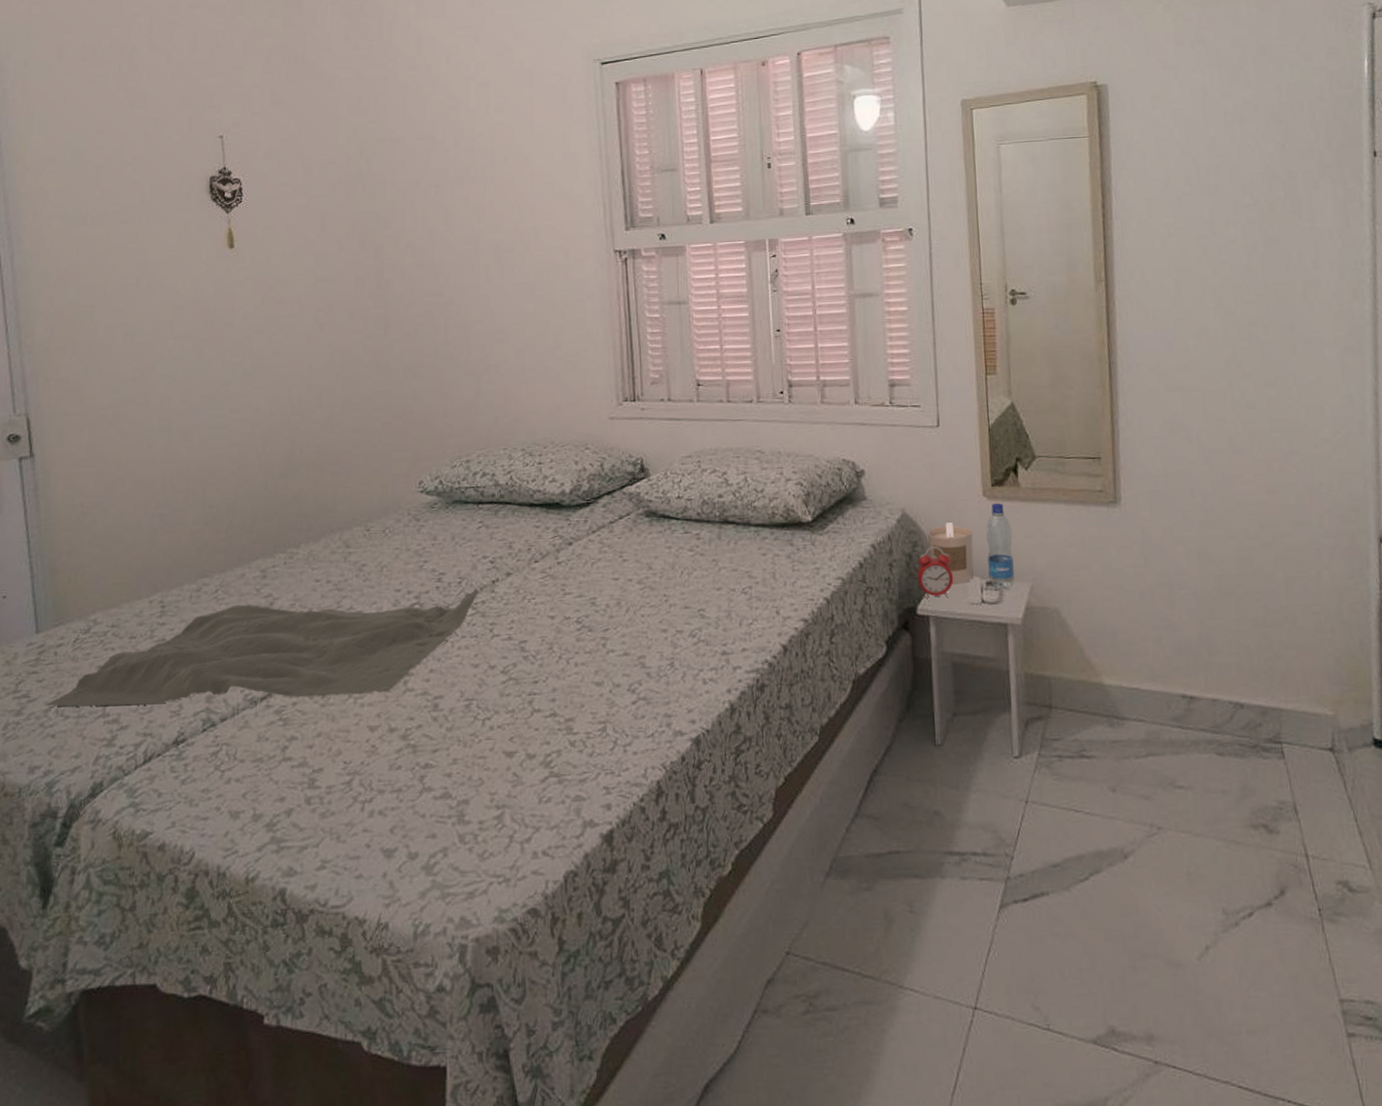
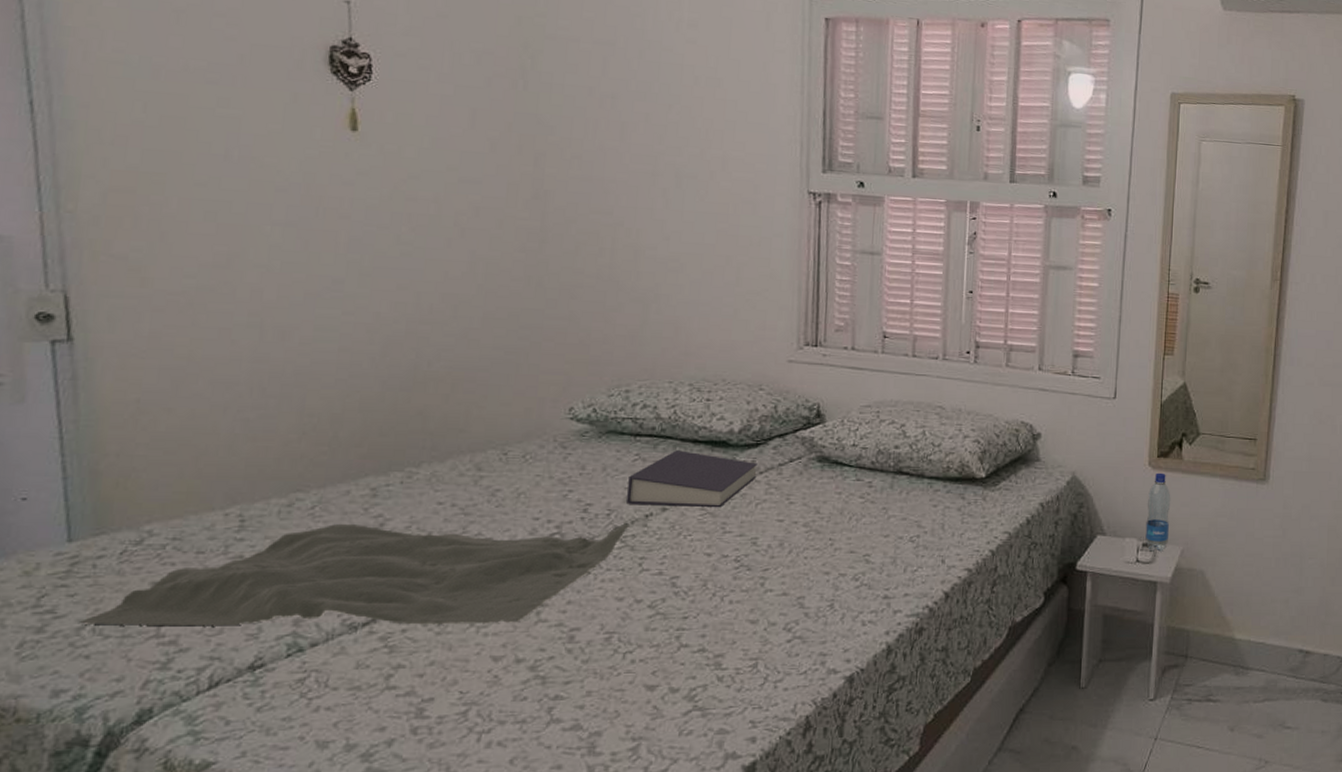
book: none [475,515,590,571] -> present [627,450,758,507]
alarm clock: present [917,546,954,598] -> none [1080,509,1114,555]
candle: present [927,522,974,584] -> none [1093,488,1135,544]

